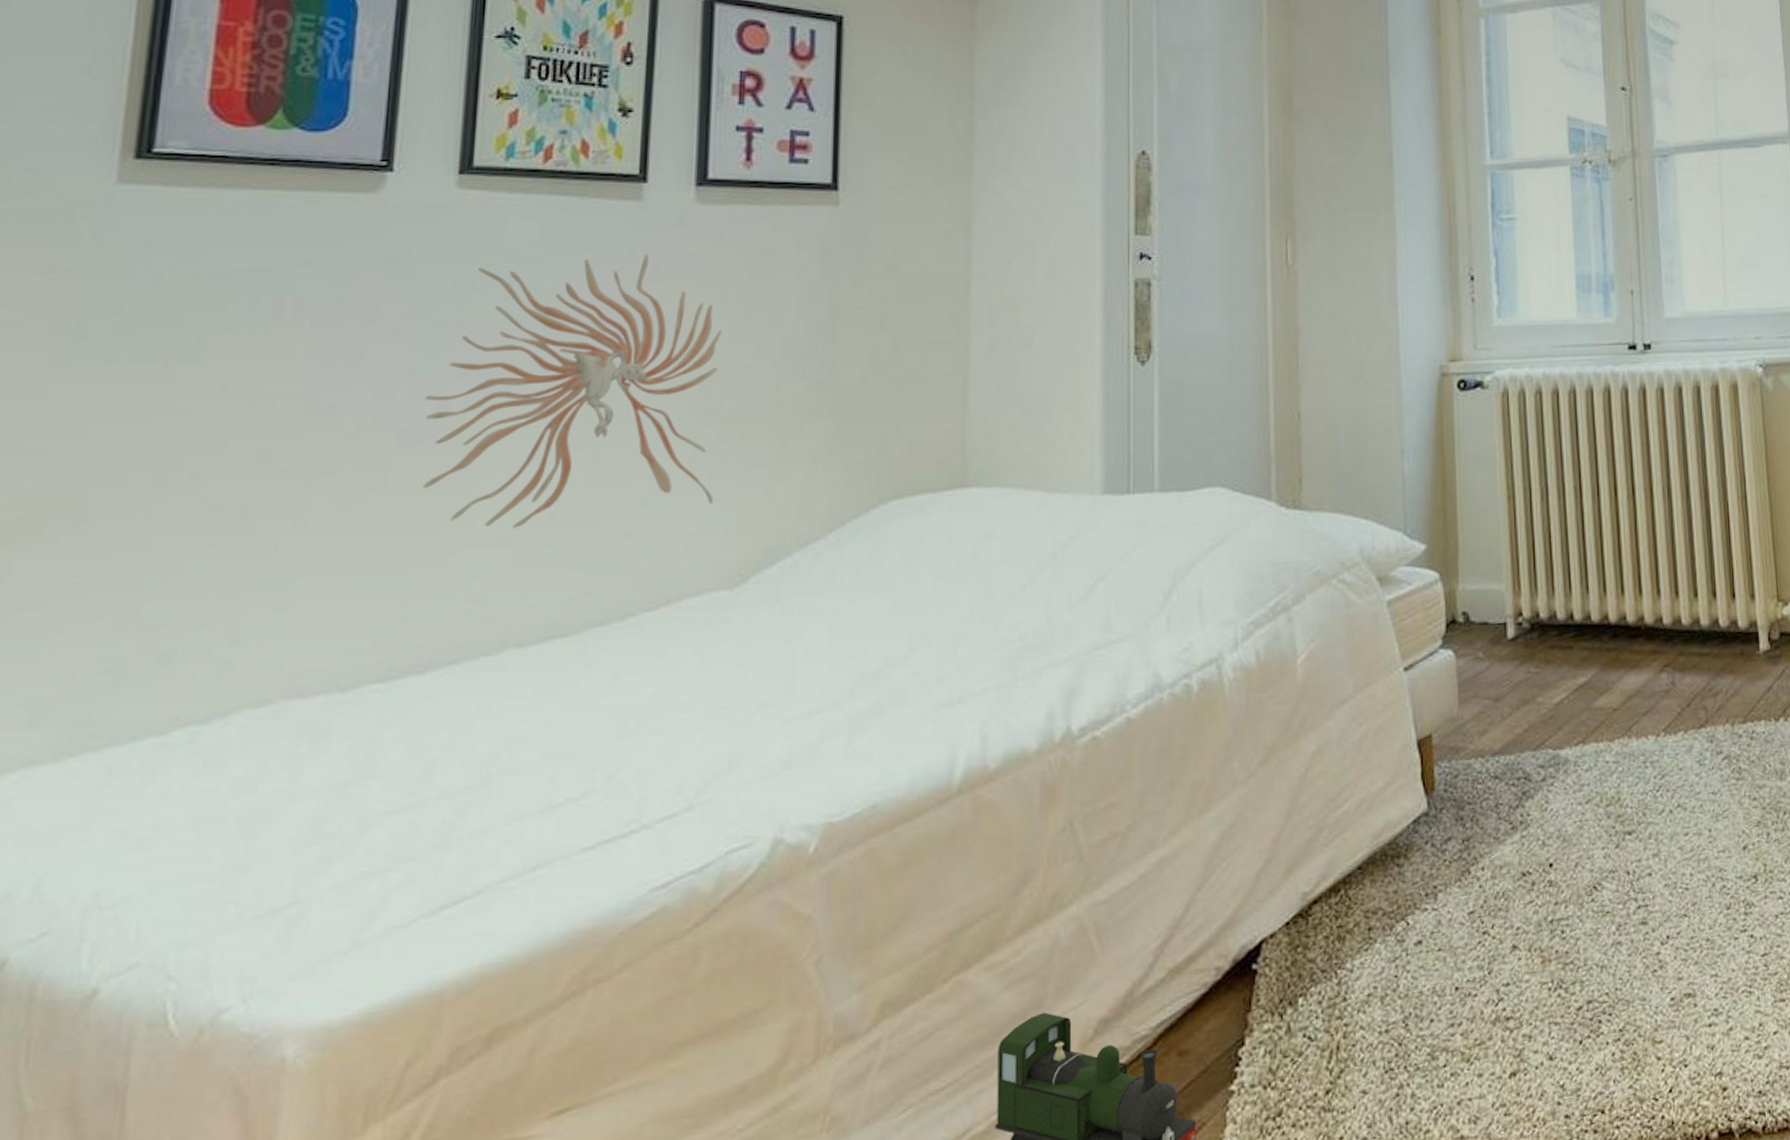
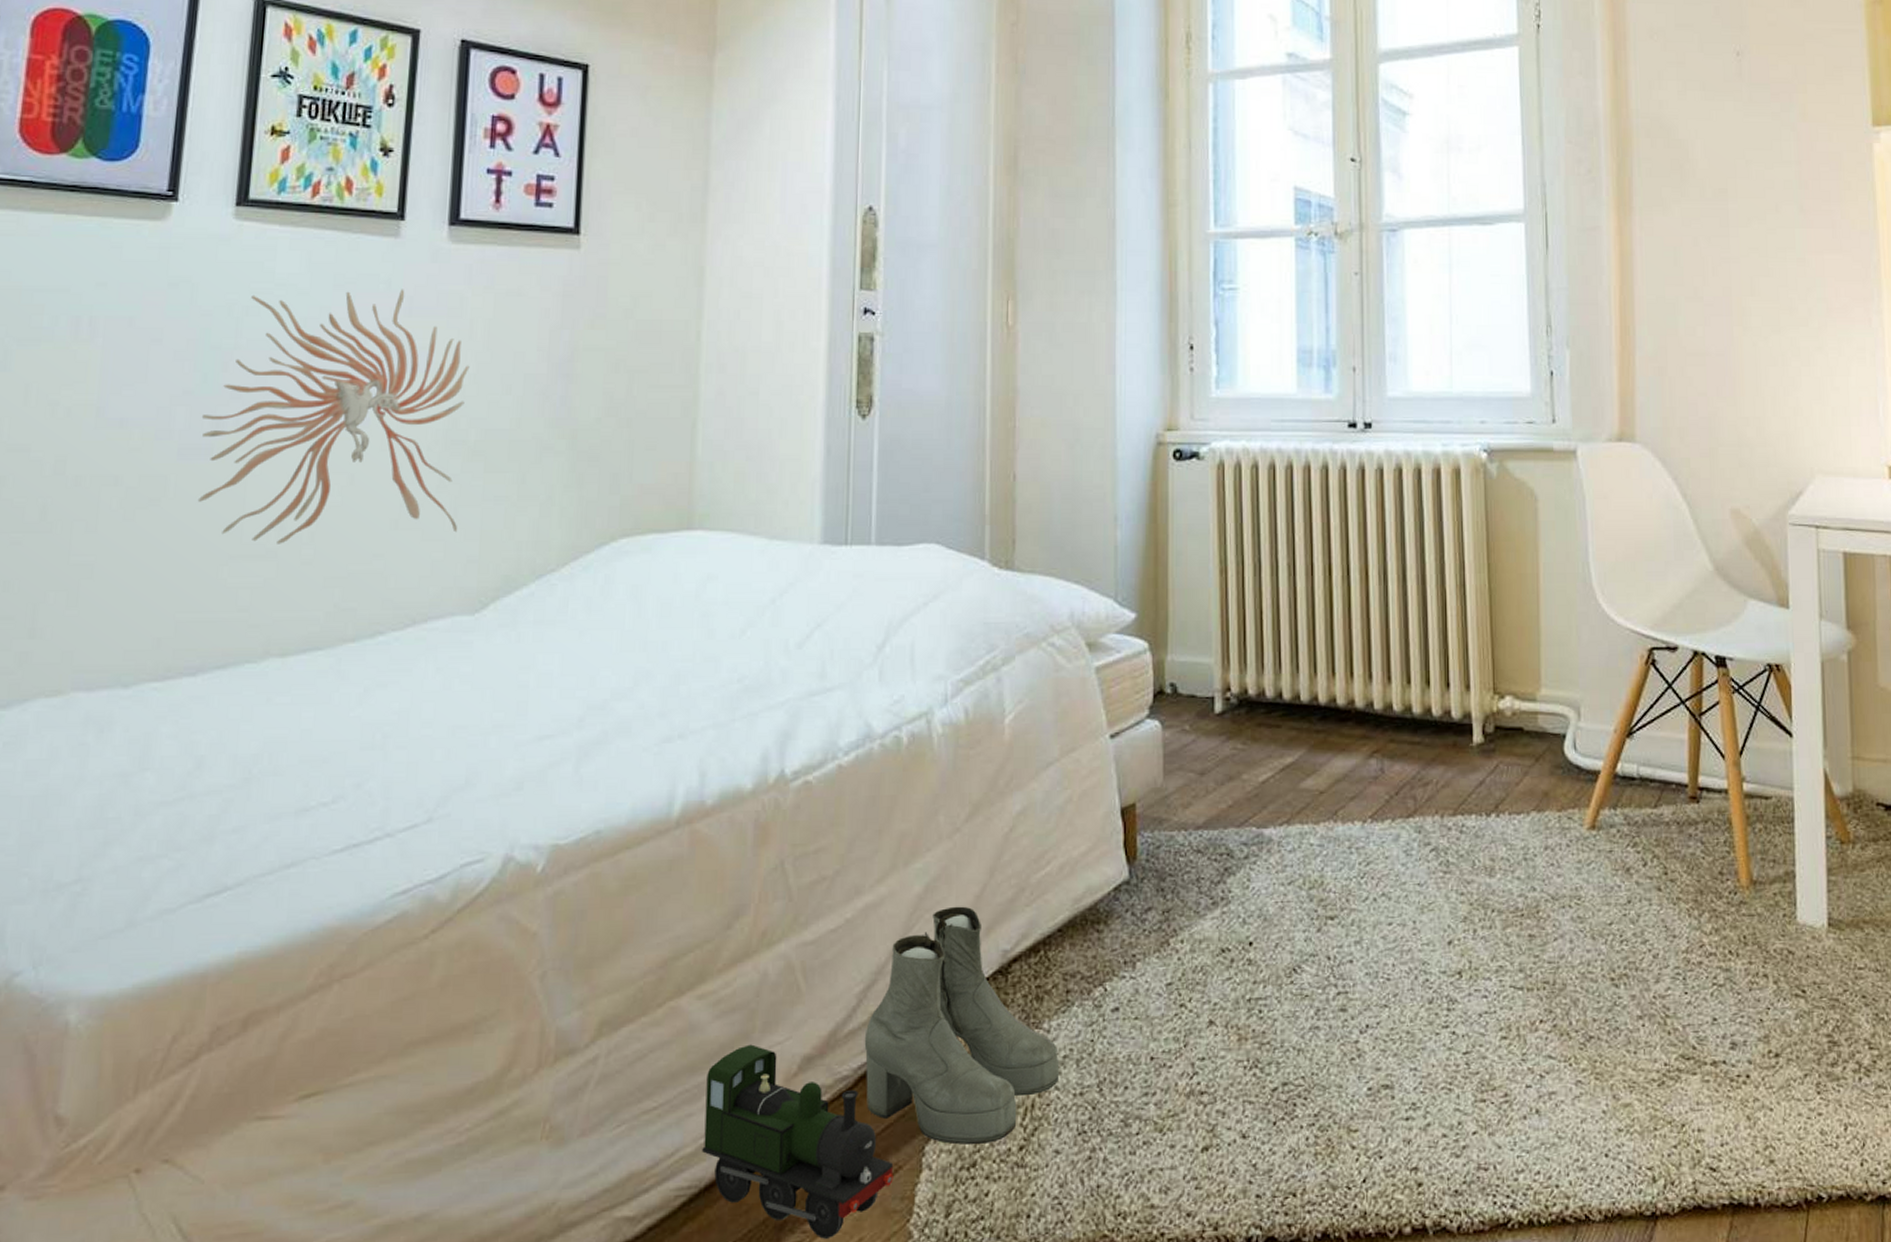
boots: none [1162,851,1364,1095] -> present [864,906,1060,1145]

